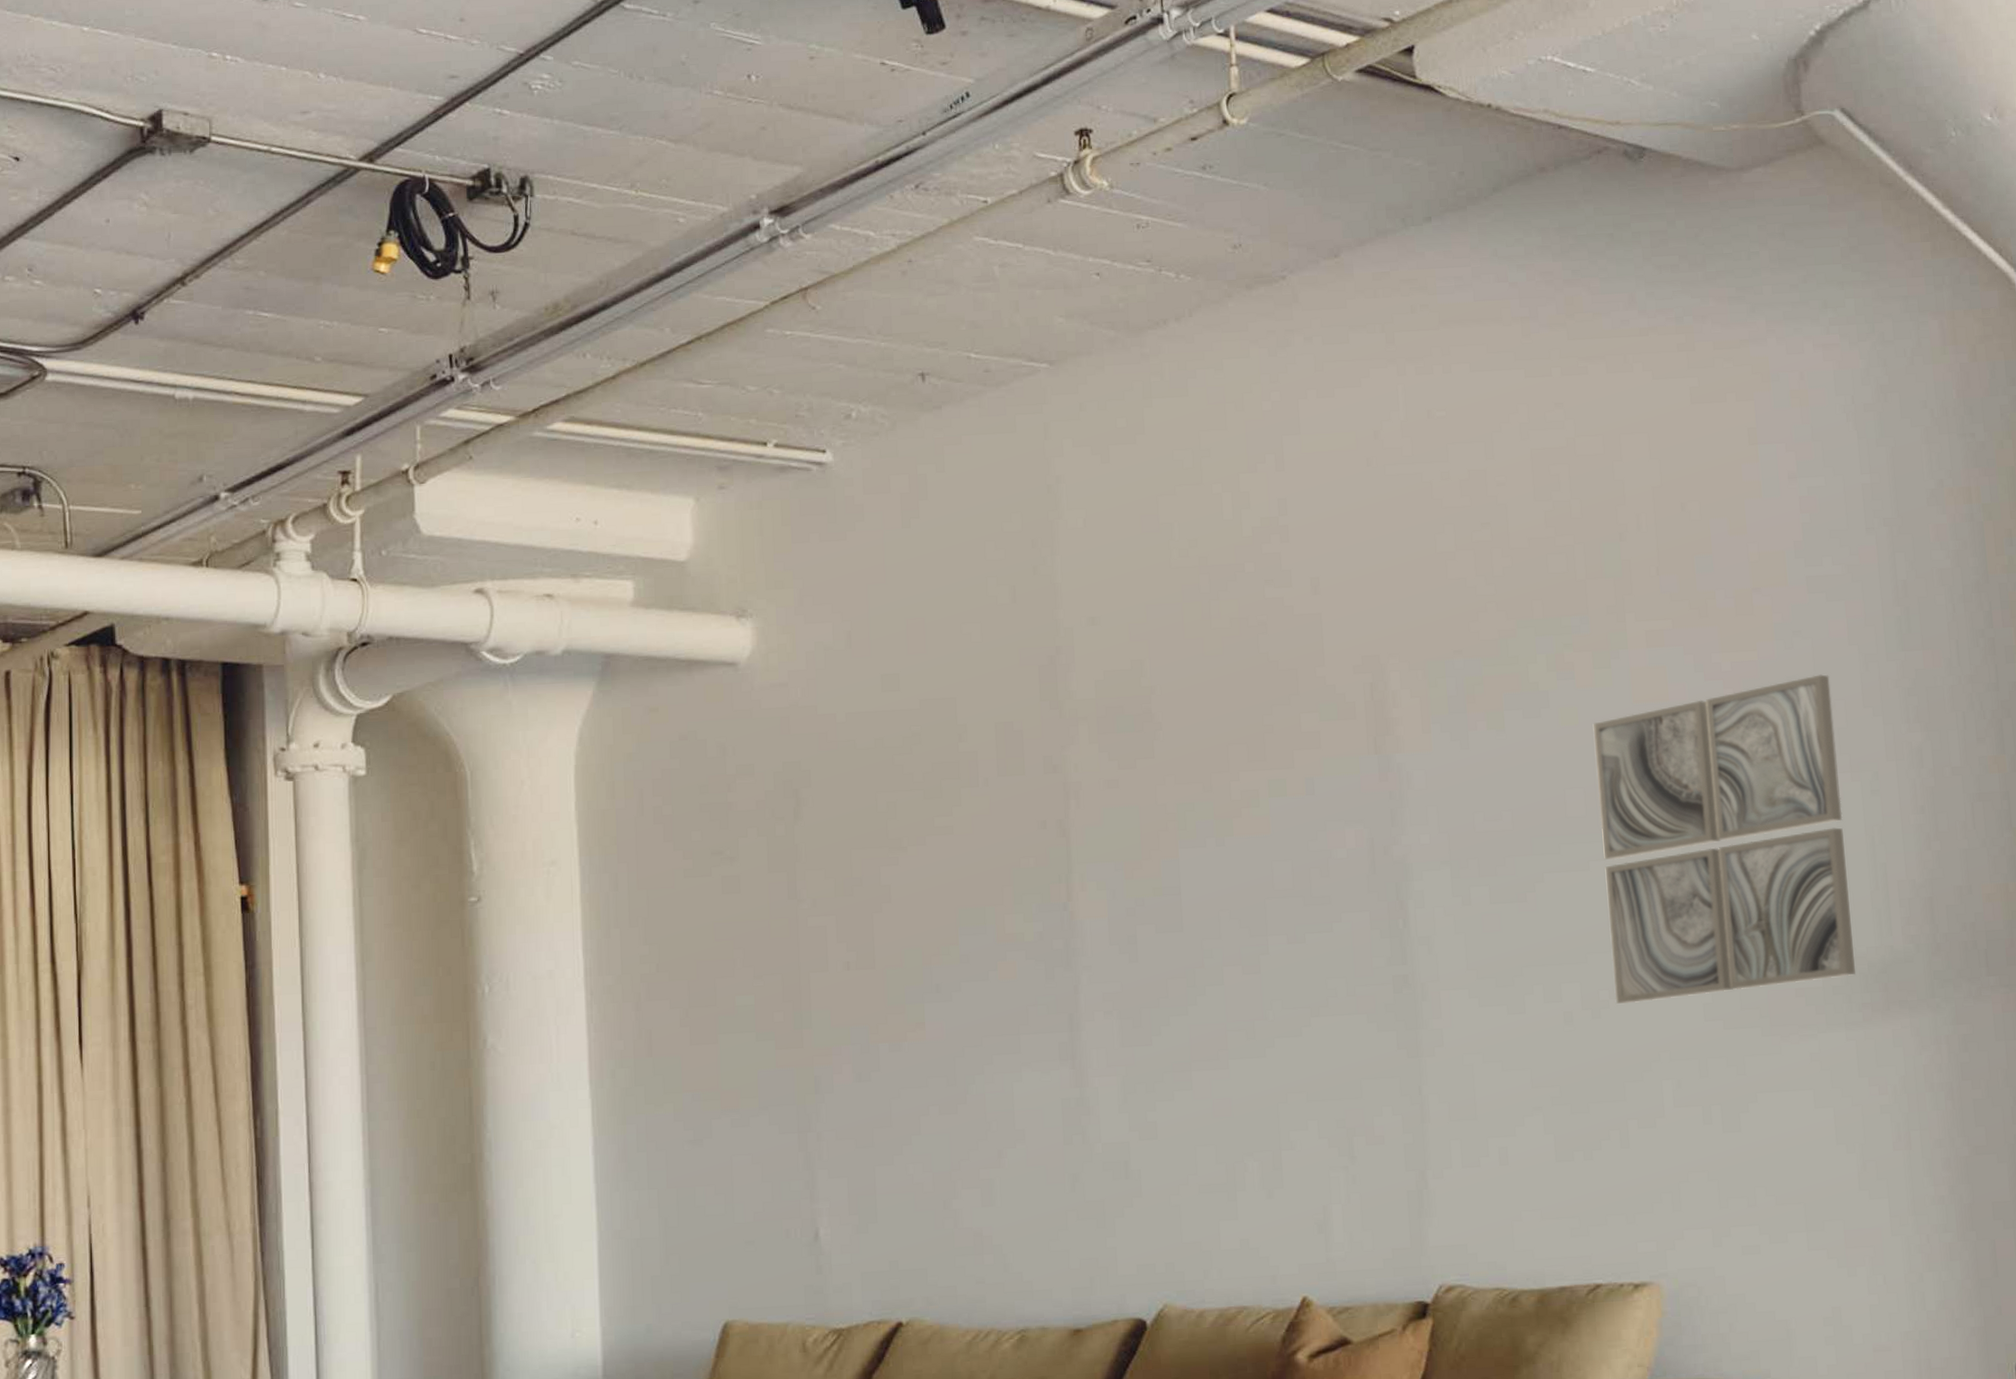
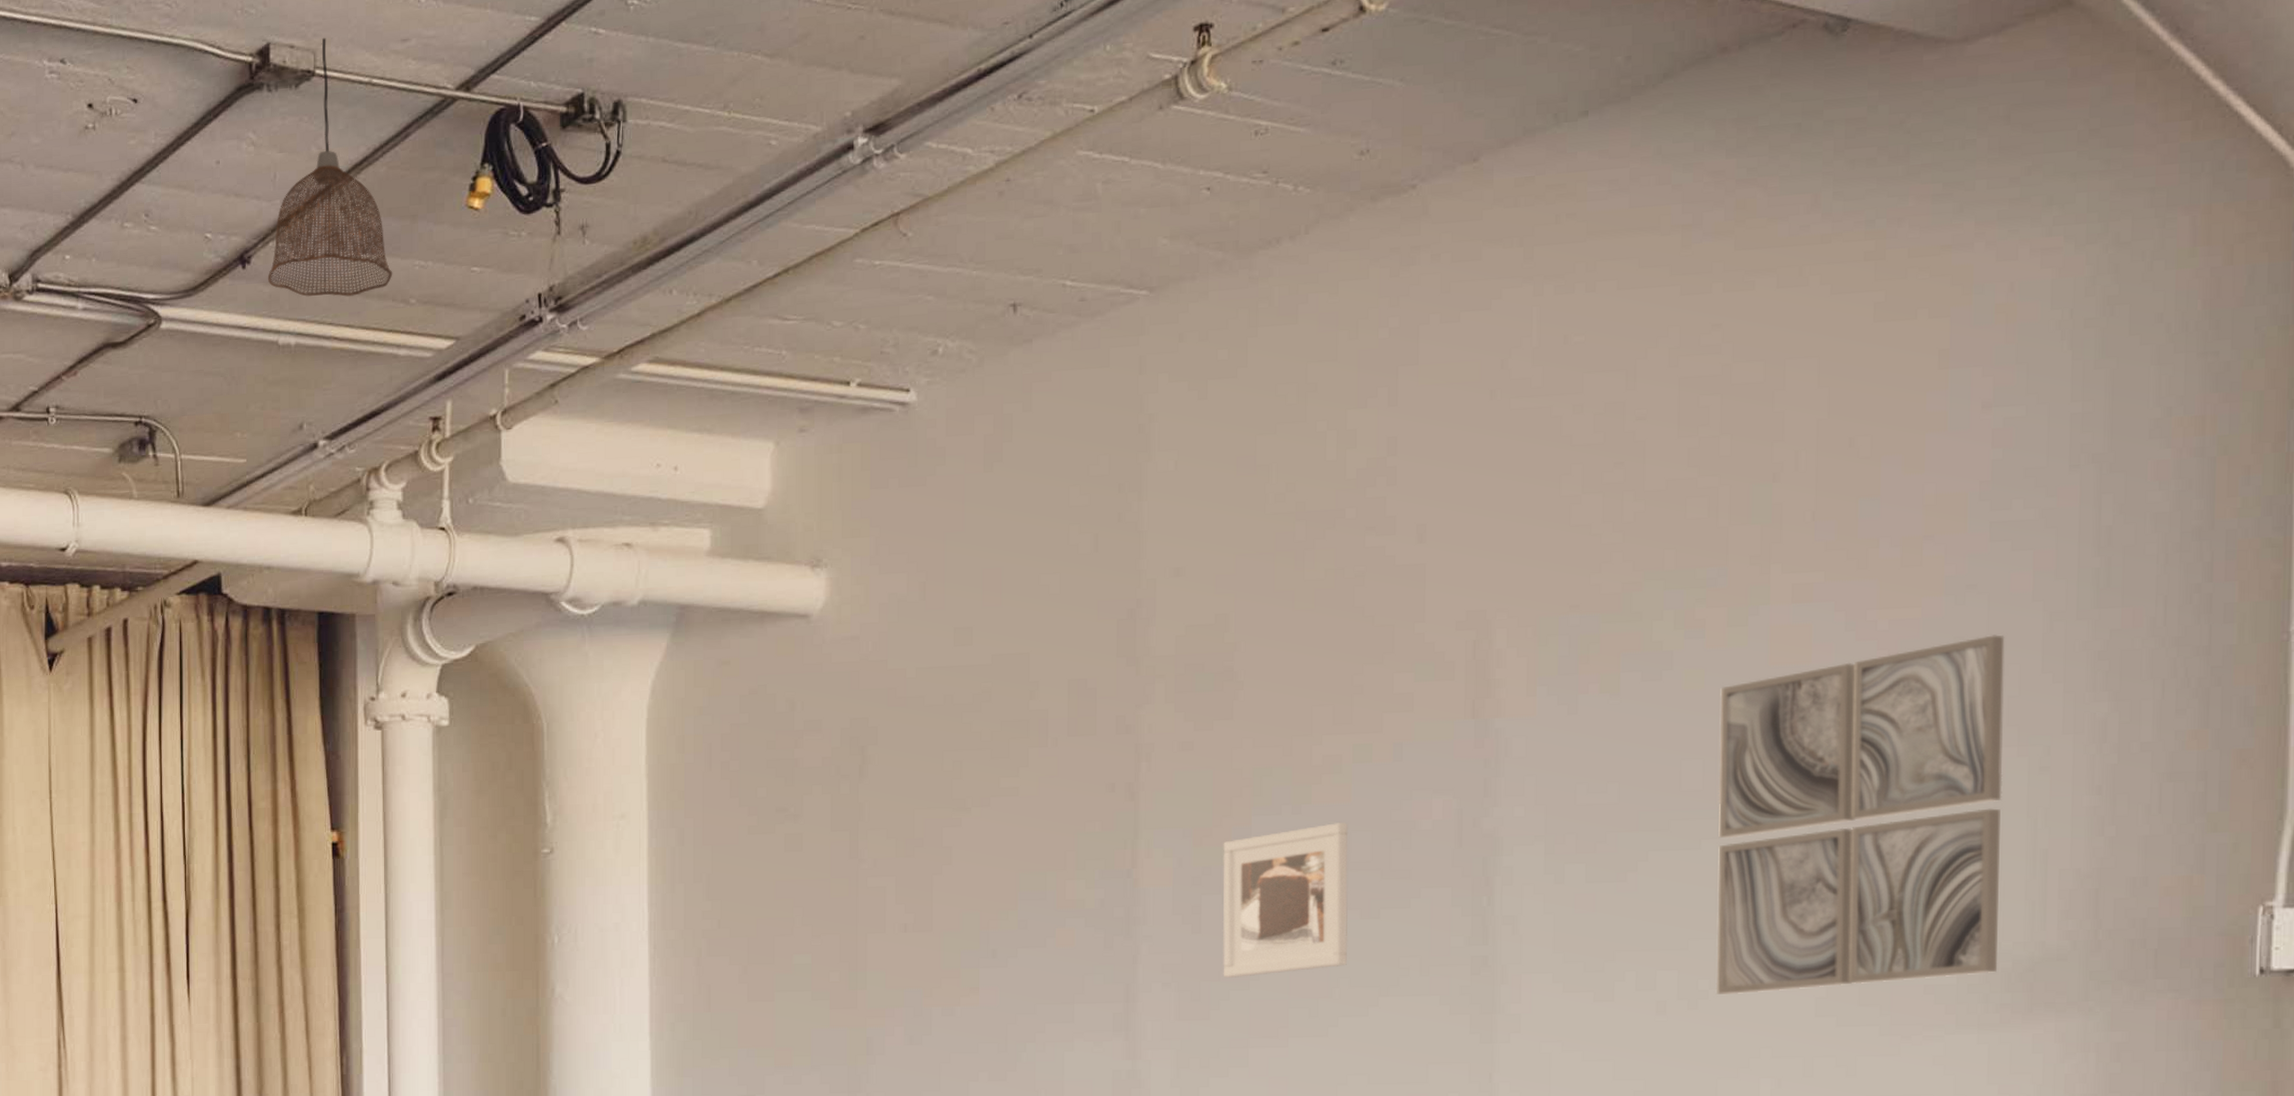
pendant lamp: none [162,106,297,353] -> present [267,37,393,297]
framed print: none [1153,853,1278,1005] -> present [1222,822,1349,979]

